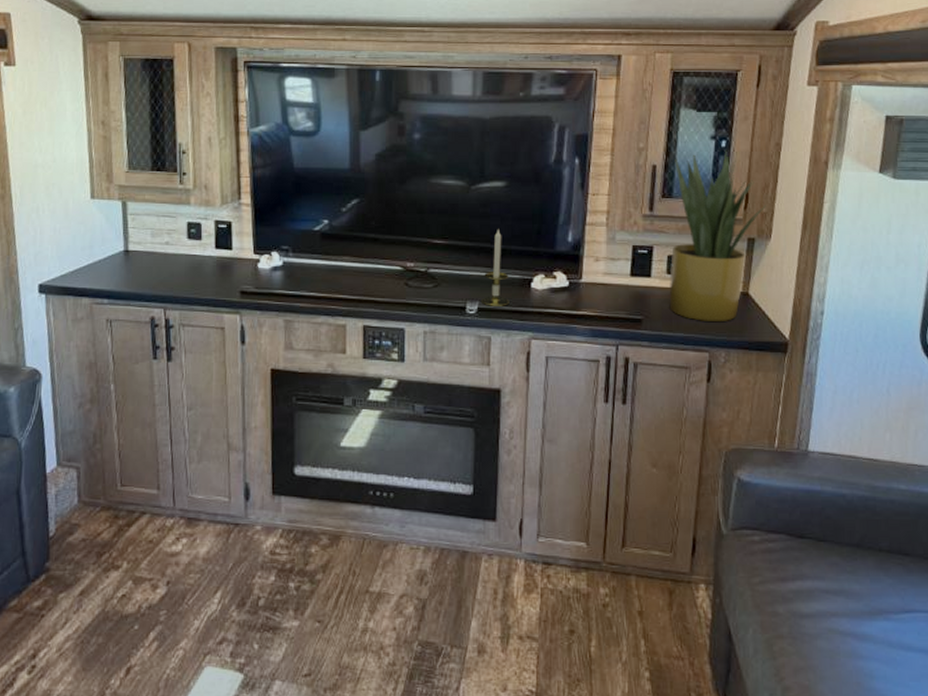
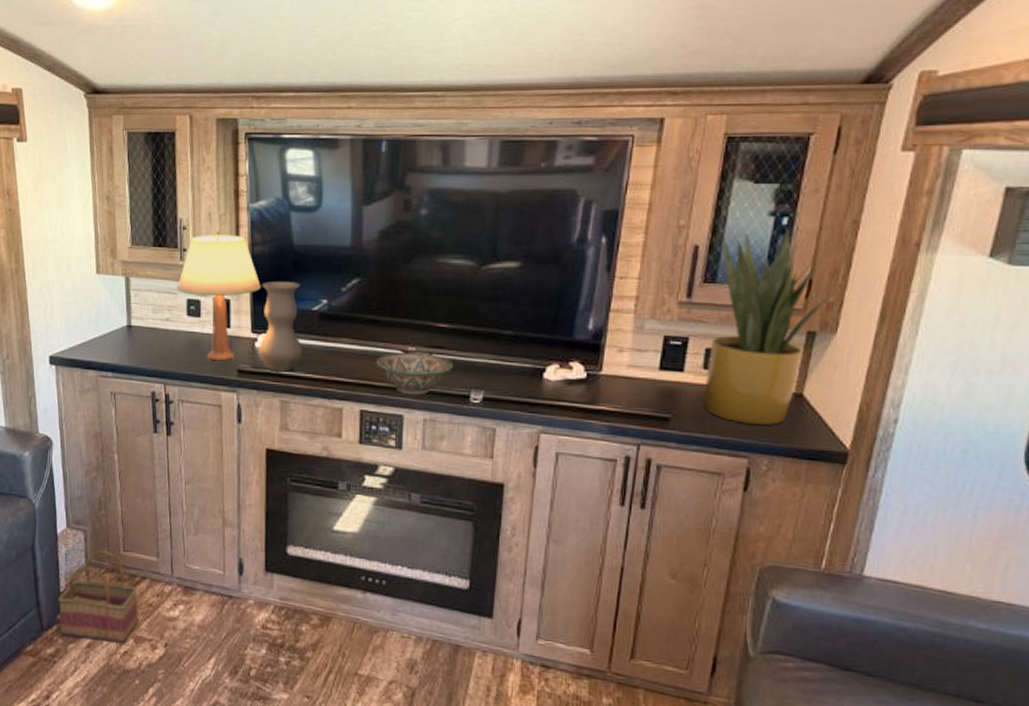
basket: none [47,487,137,587] -> present [58,549,138,643]
table lamp: none [176,155,264,284] -> present [176,231,262,362]
vase: none [261,204,306,292] -> present [258,282,303,372]
decorative bowl: none [377,268,450,309] -> present [376,352,454,396]
candle: present [480,228,509,306] -> none [486,313,519,397]

